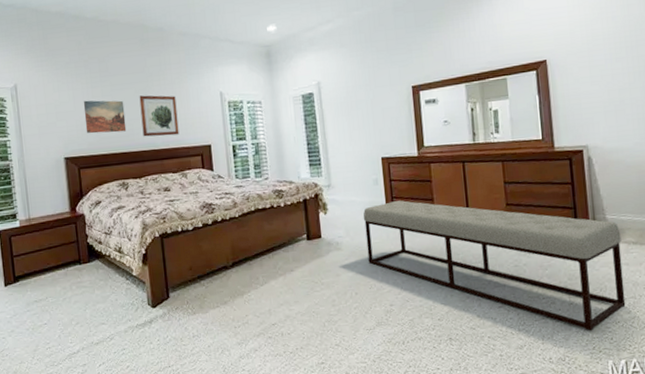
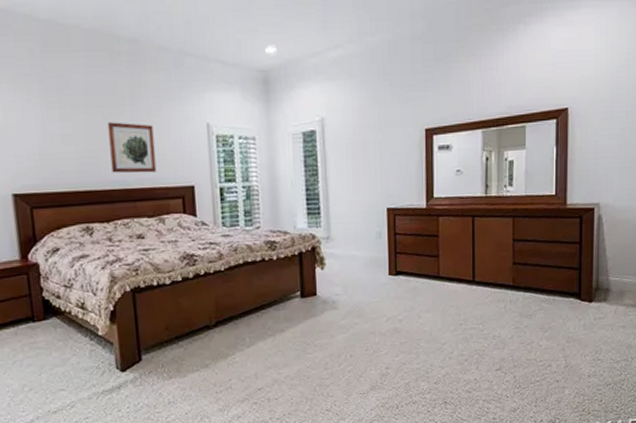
wall art: present [83,100,127,134] -> none [36,124,92,166]
bench: present [363,200,626,331] -> none [363,256,621,394]

